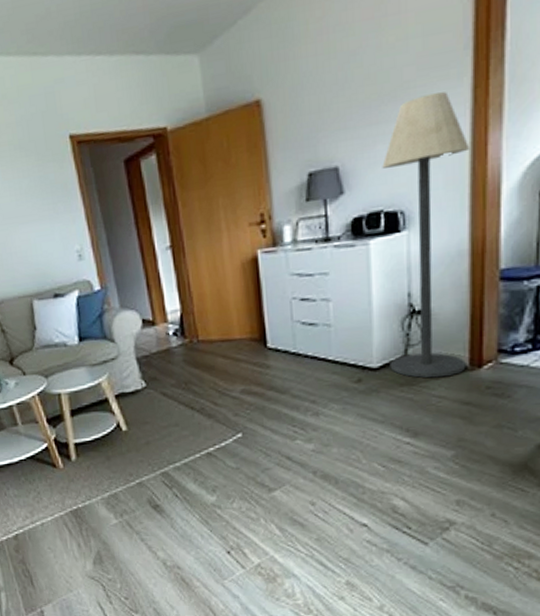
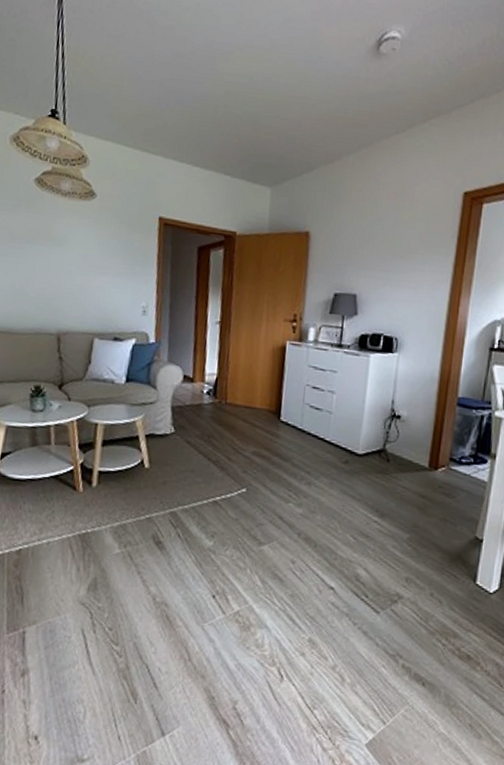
floor lamp: present [382,92,470,378] -> none [371,260,448,472]

